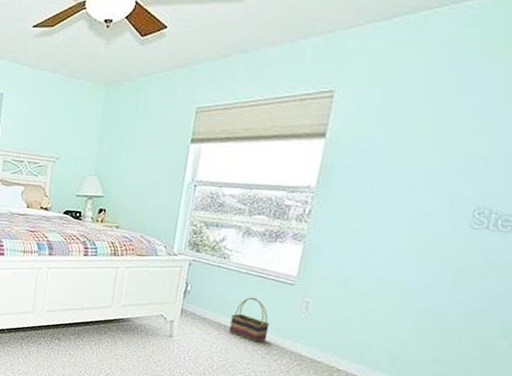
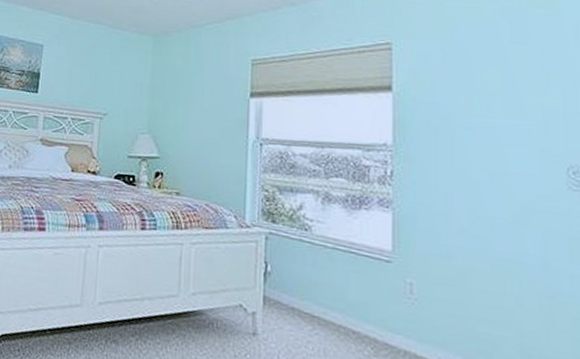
basket: present [229,297,270,342] -> none [324,278,372,340]

